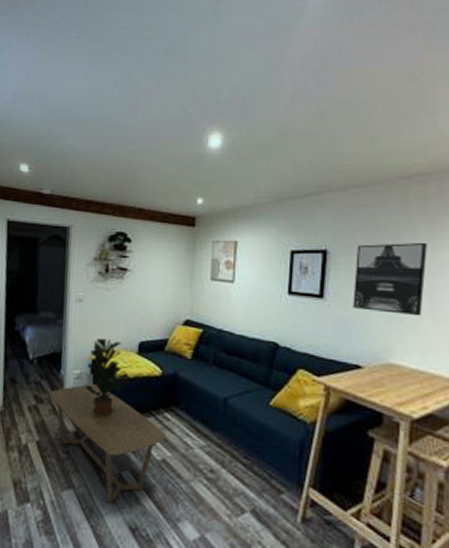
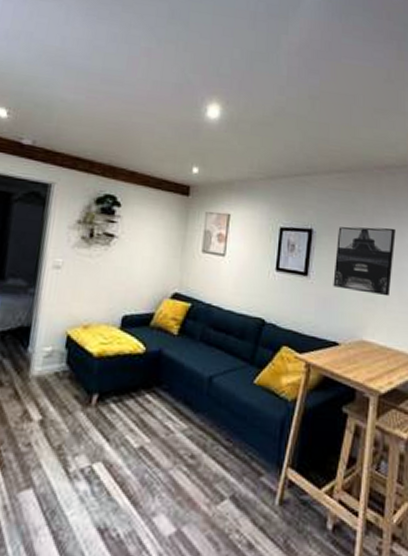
coffee table: present [51,384,167,504] -> none [13,363,147,503]
potted plant: present [83,339,130,418] -> none [54,311,109,402]

